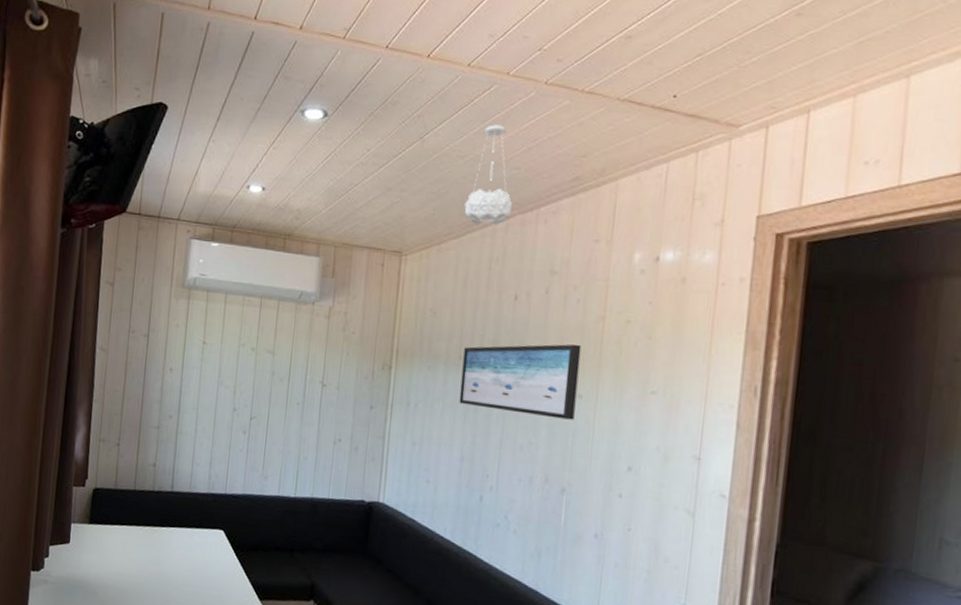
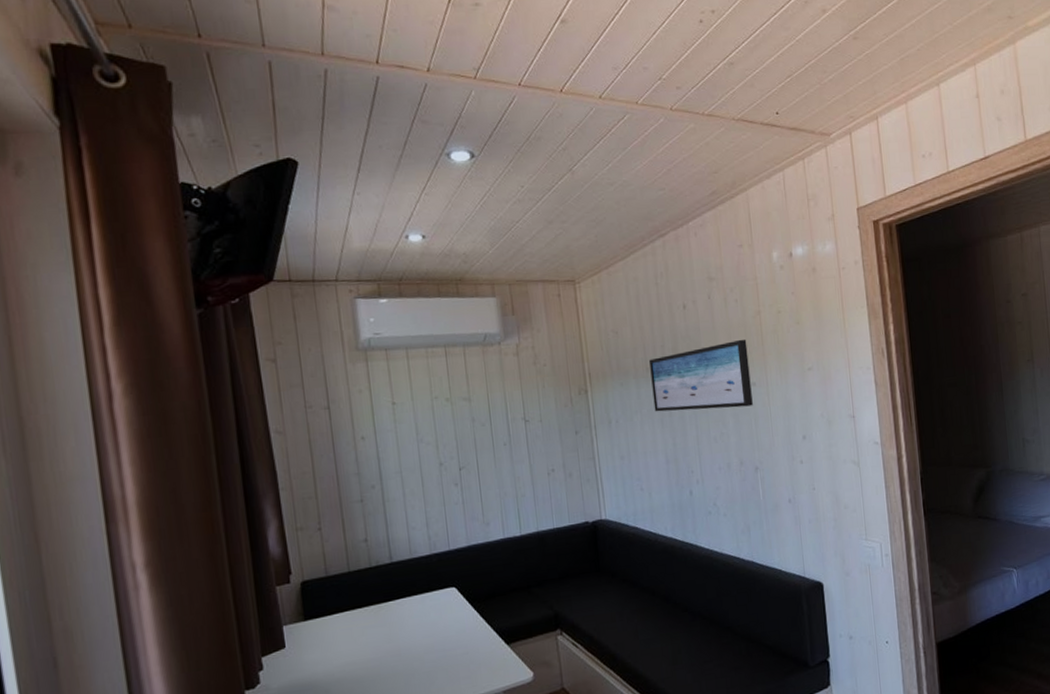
pendant light: present [464,124,512,225] -> none [623,151,665,246]

